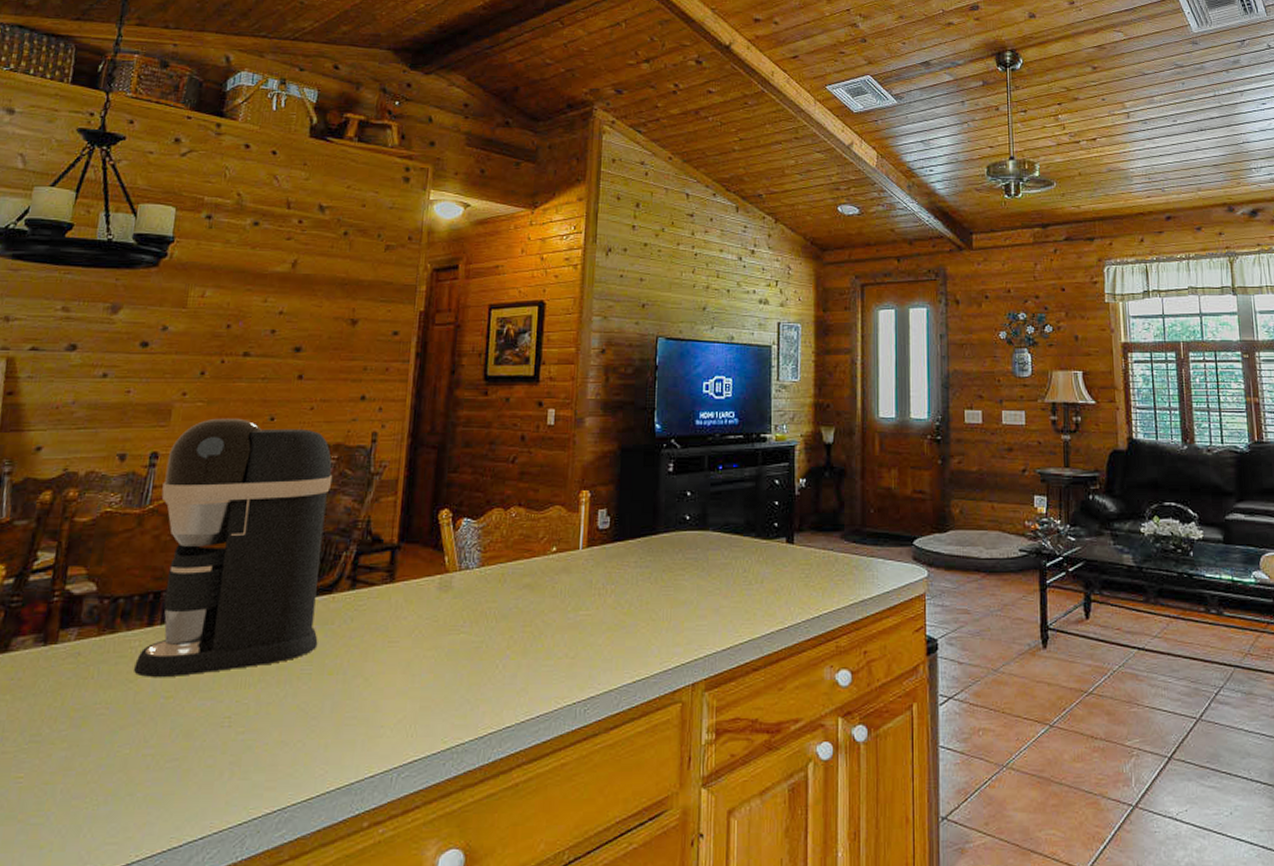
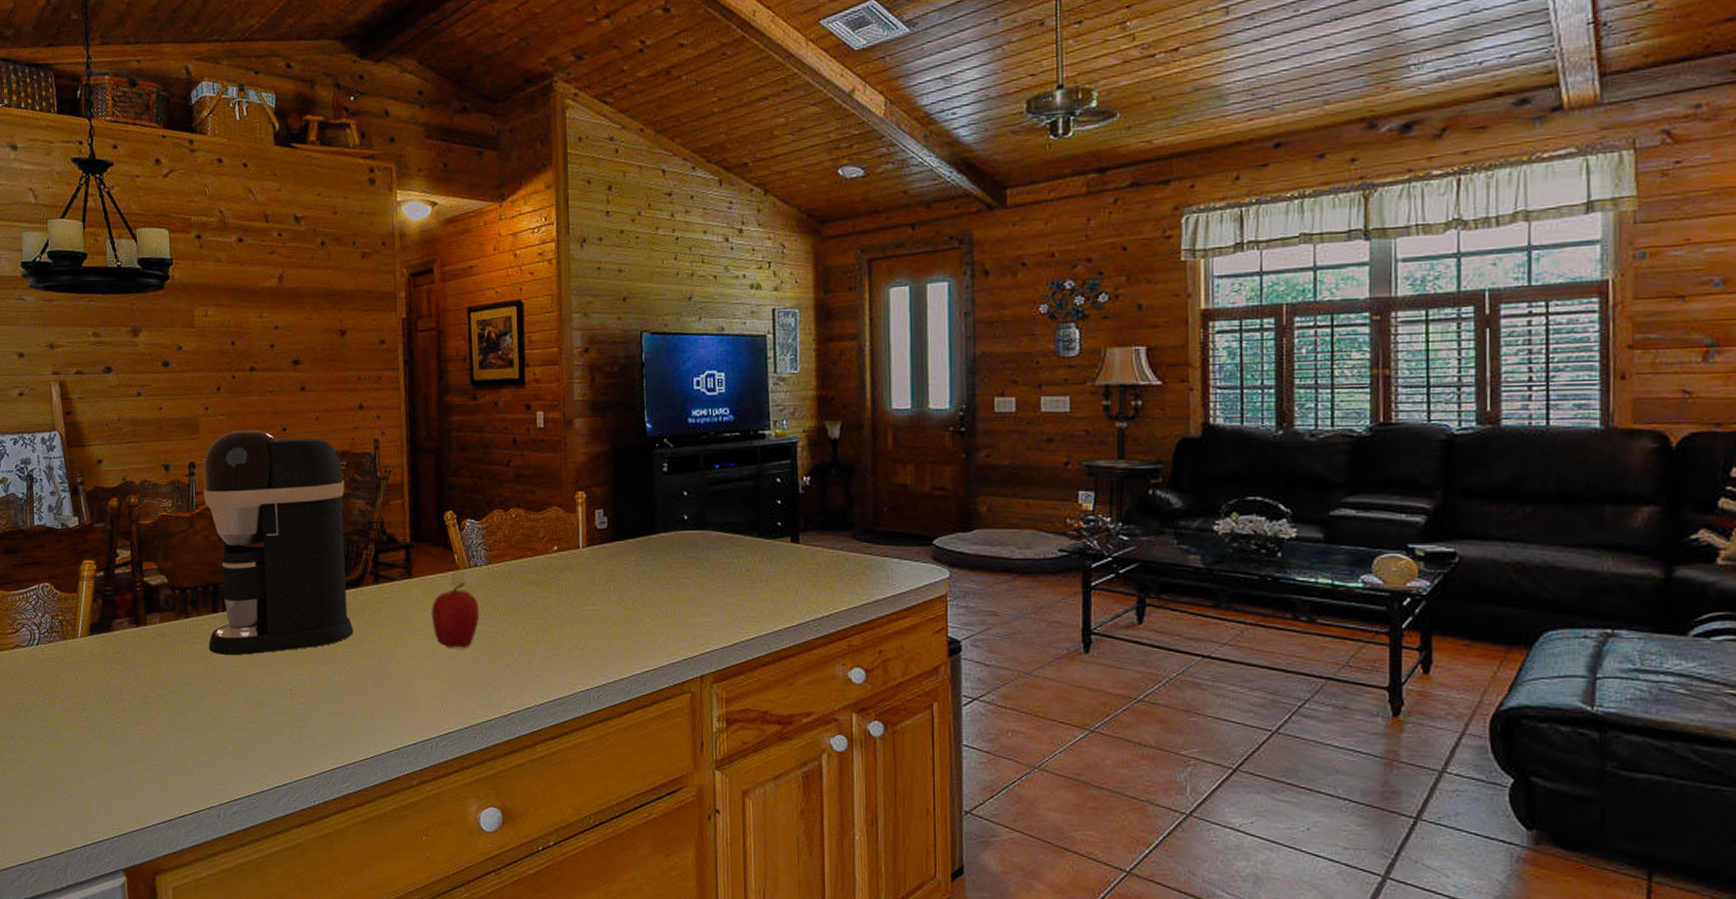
fruit: none [411,587,466,661] -> present [431,583,480,649]

